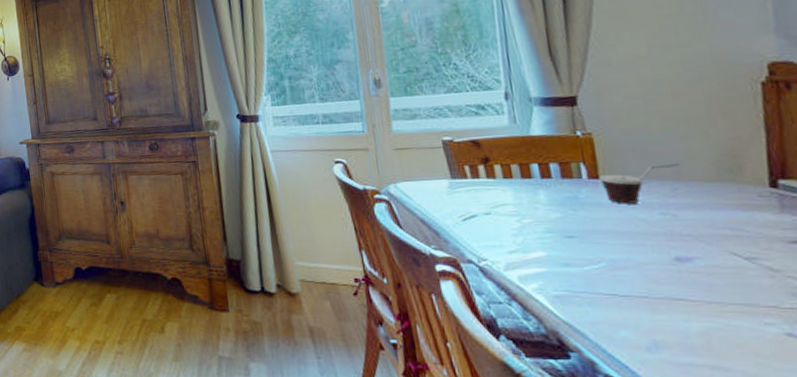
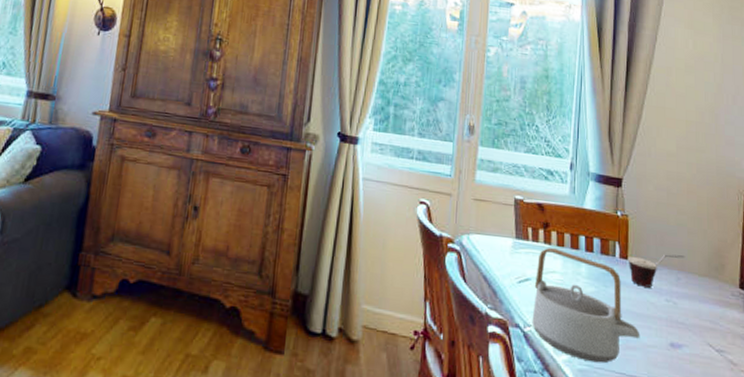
teapot: none [482,180,632,287] -> present [532,247,640,364]

